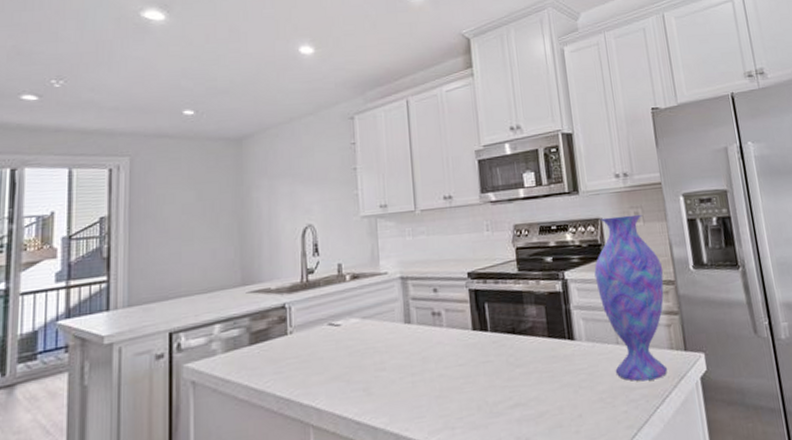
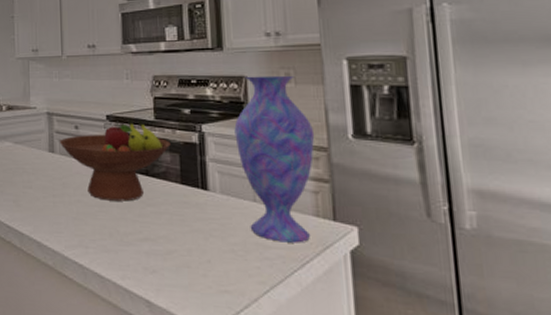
fruit bowl: none [416,273,536,370] -> present [59,118,171,202]

